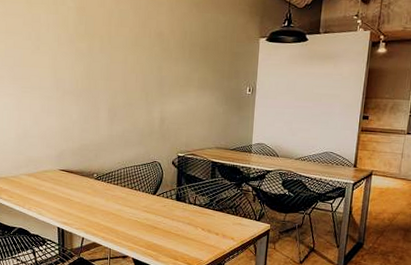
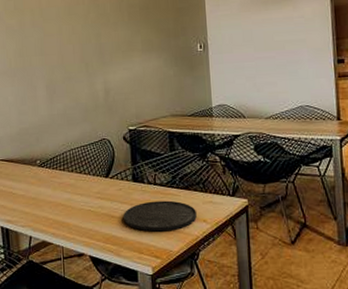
plate: none [165,218,227,244] -> present [124,200,197,232]

